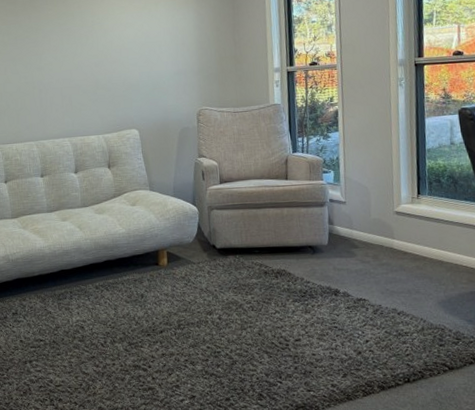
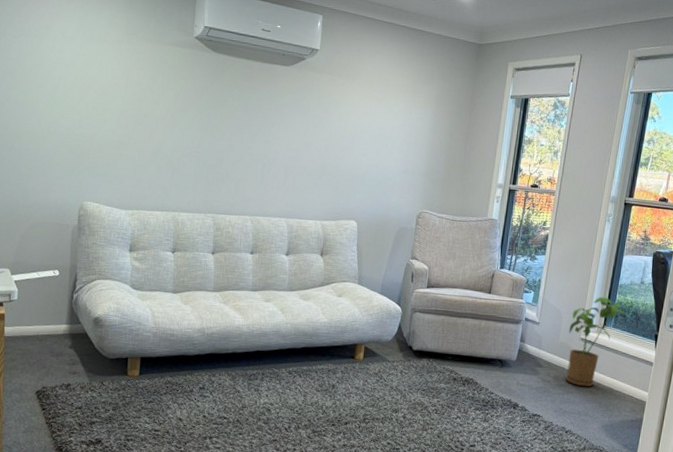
house plant: none [379,164,444,263] -> present [565,296,629,387]

